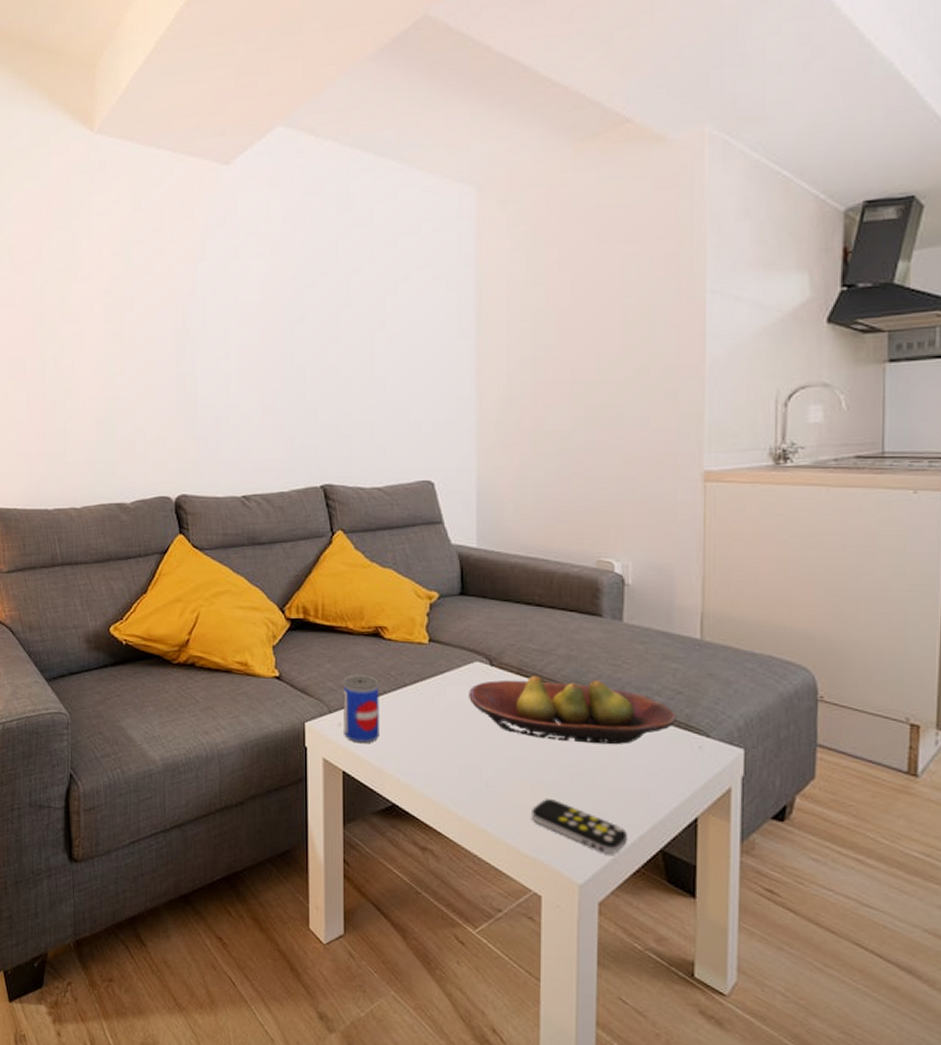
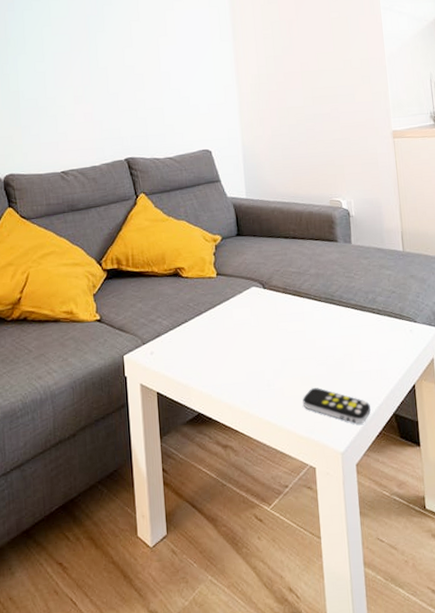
beer can: present [343,674,379,744] -> none [153,308,184,367]
fruit bowl: present [469,675,676,745] -> none [249,290,394,341]

